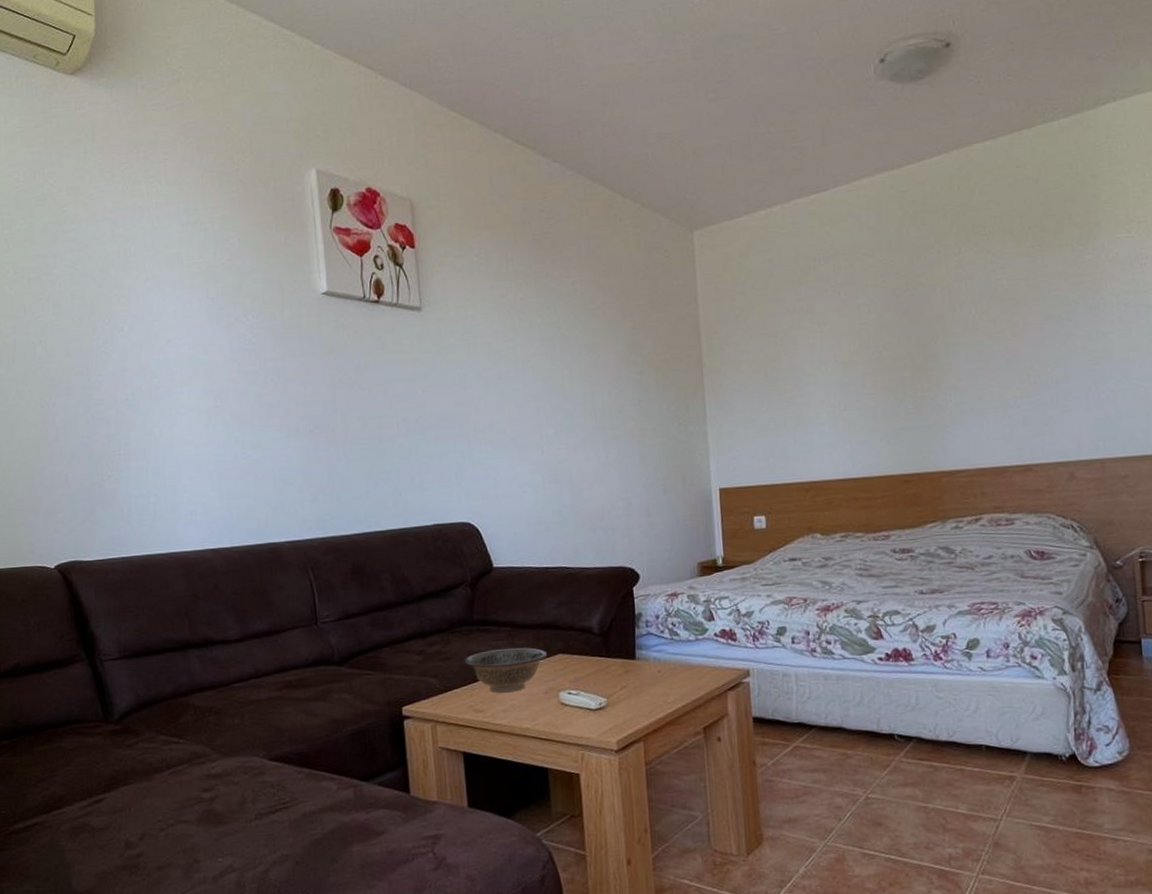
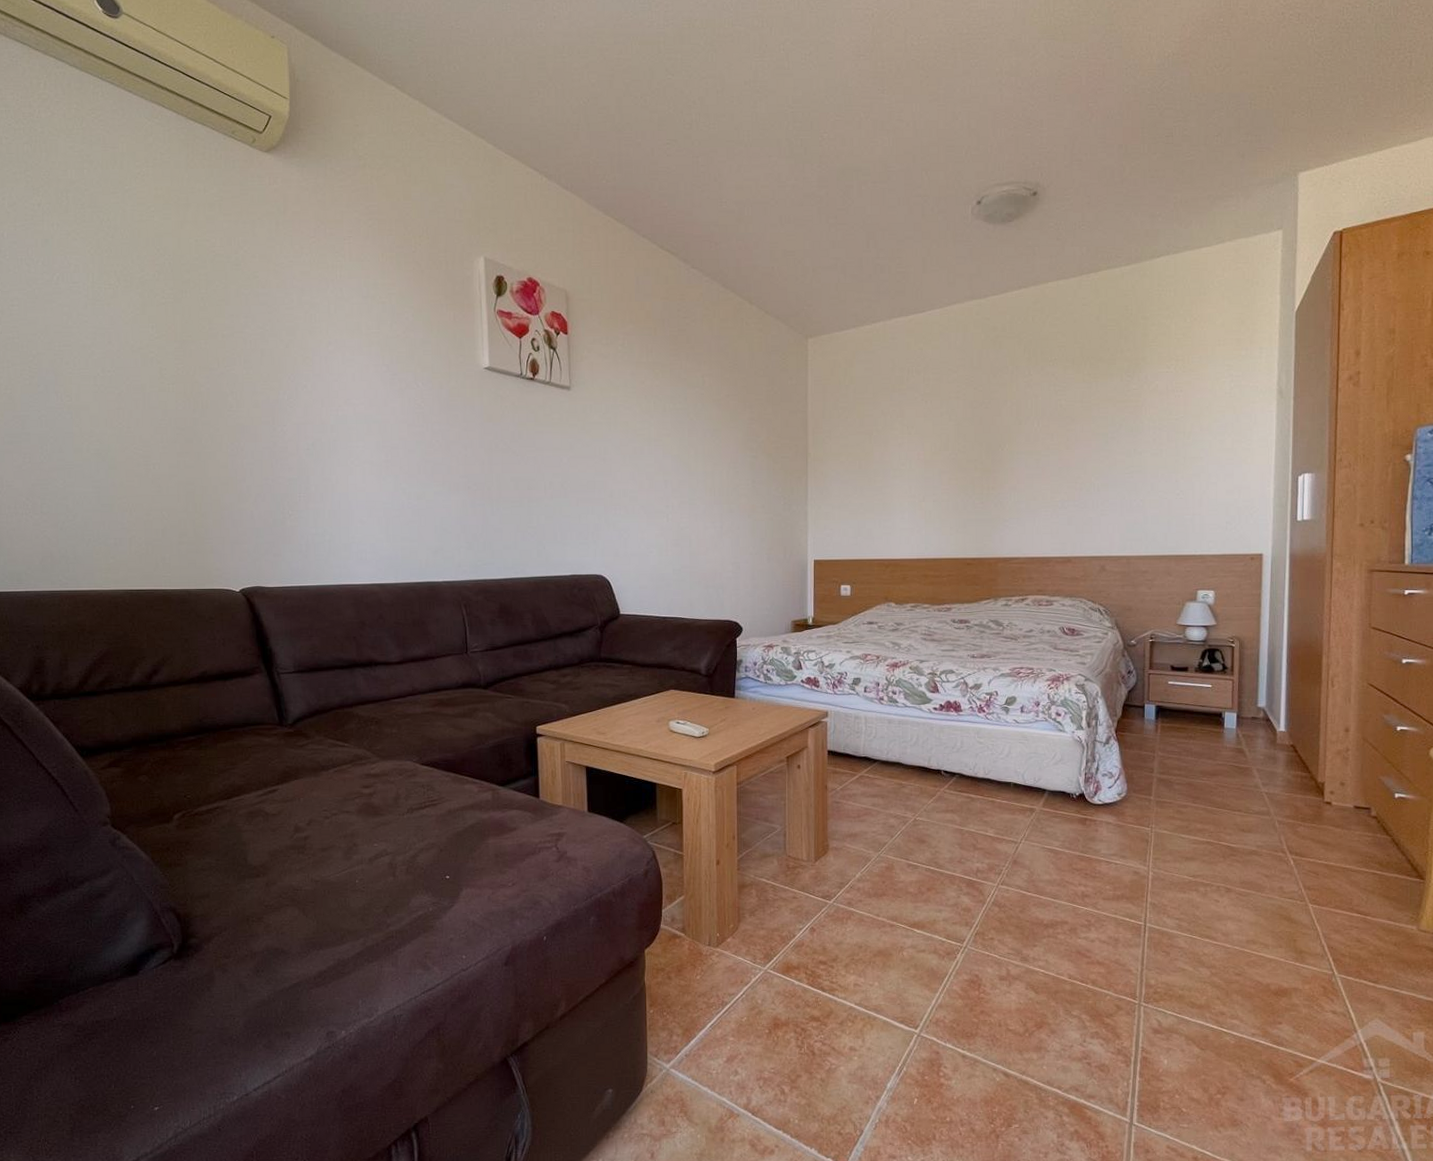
decorative bowl: present [463,647,548,693] -> none [590,682,662,719]

